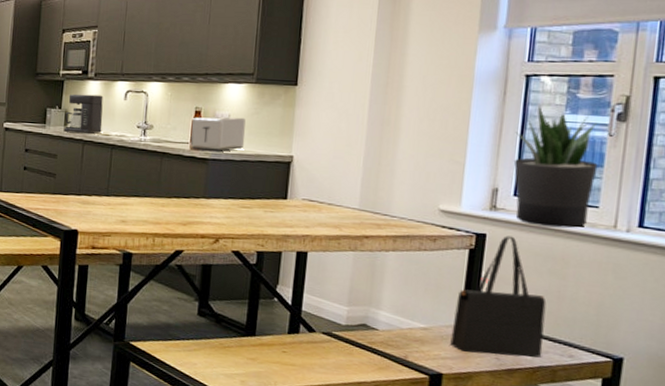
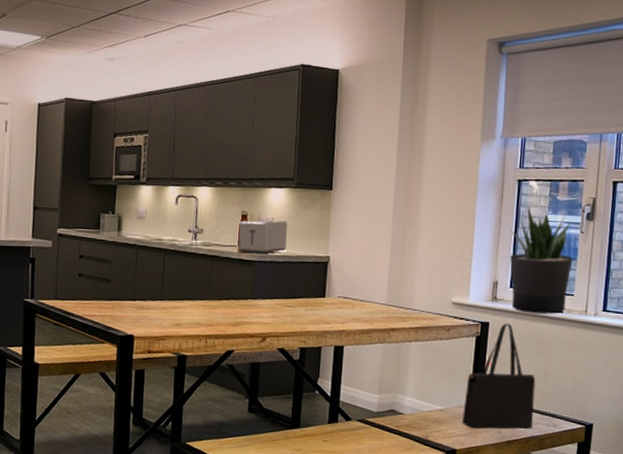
coffee maker: present [63,94,103,134] -> none [117,198,156,239]

